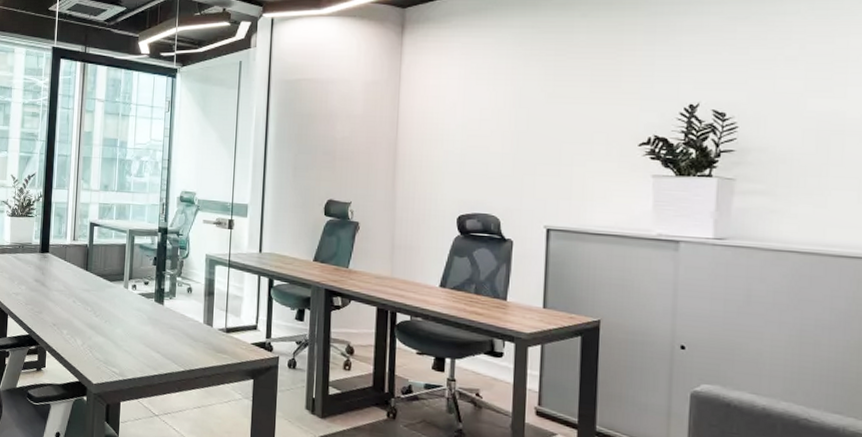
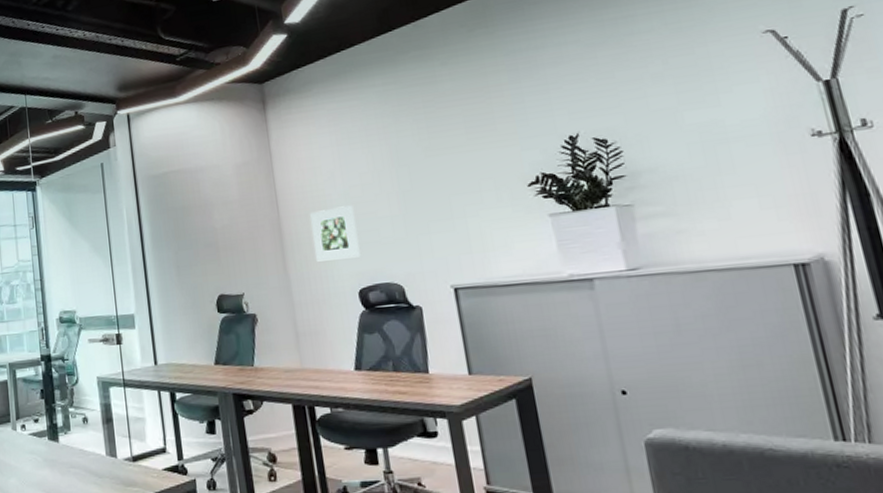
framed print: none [423,137,468,186] -> present [310,205,361,262]

